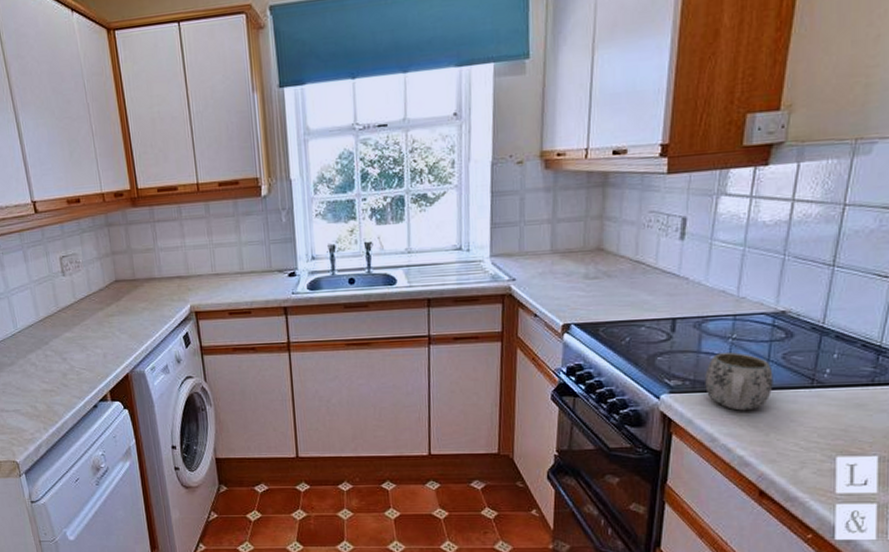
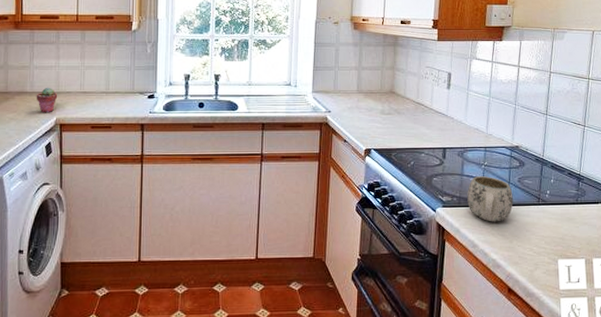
potted succulent: none [165,271,189,300] -> present [36,87,58,112]

